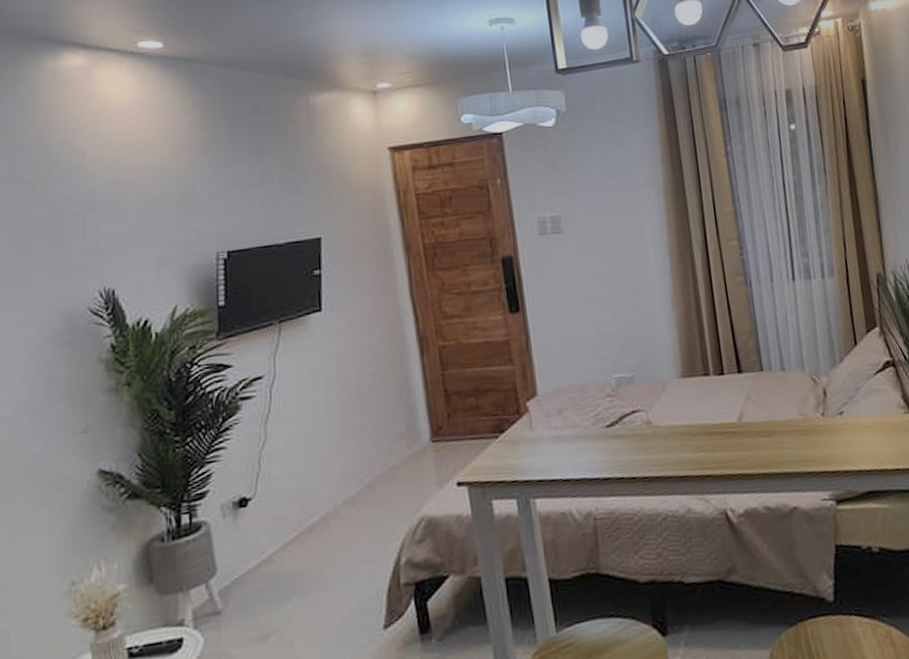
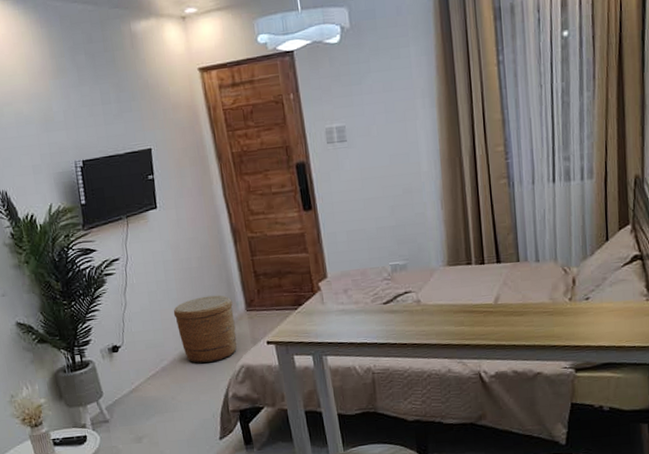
woven basket: none [331,421,417,518] -> present [173,295,237,363]

